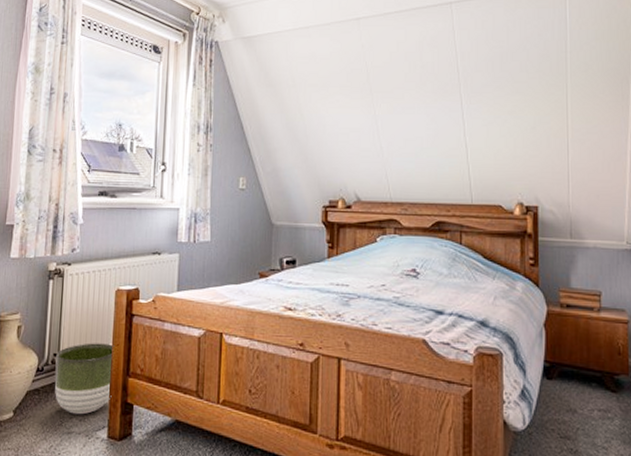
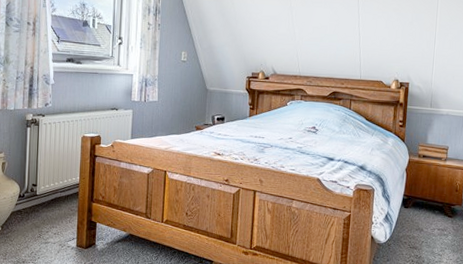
planter: present [54,343,115,415] -> none [33,176,81,230]

